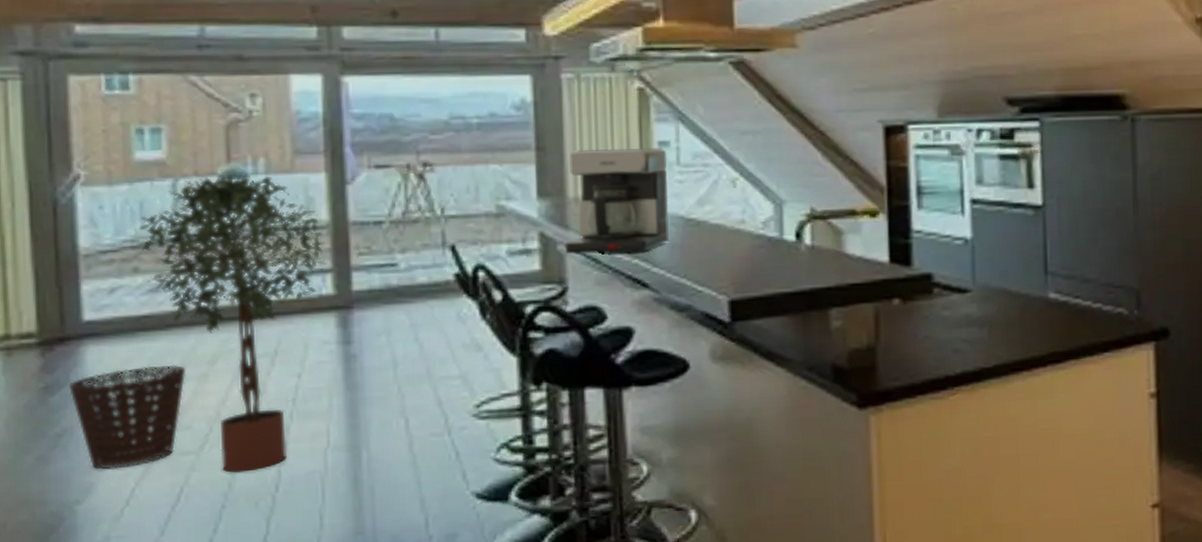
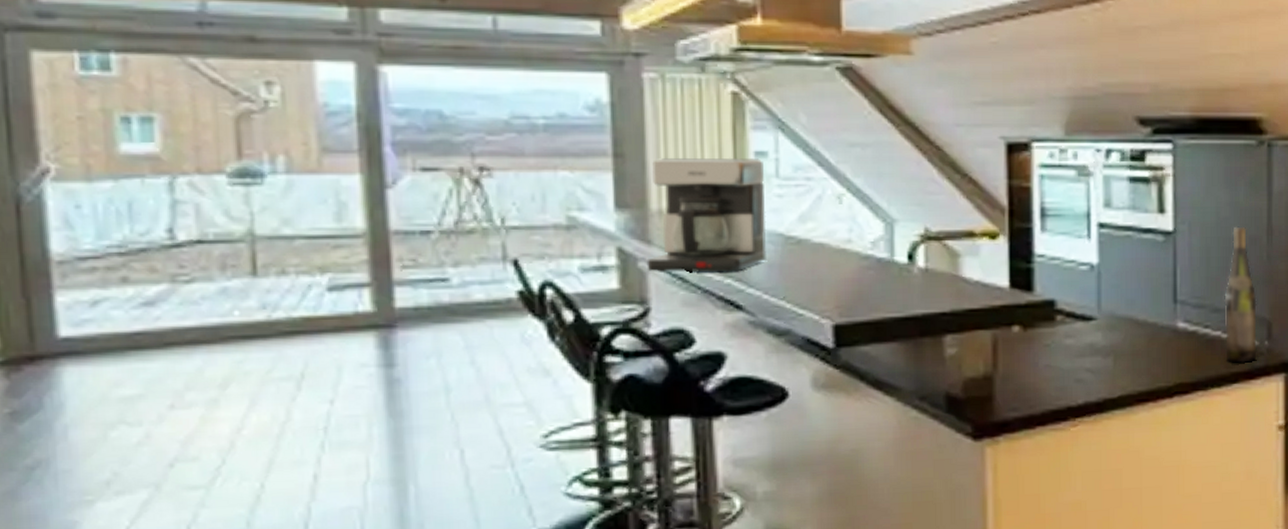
basket: present [69,364,187,470] -> none [42,388,192,507]
potted tree: present [135,174,327,473] -> none [122,173,364,510]
wine bottle: none [1093,199,1127,333] -> present [1224,226,1257,364]

